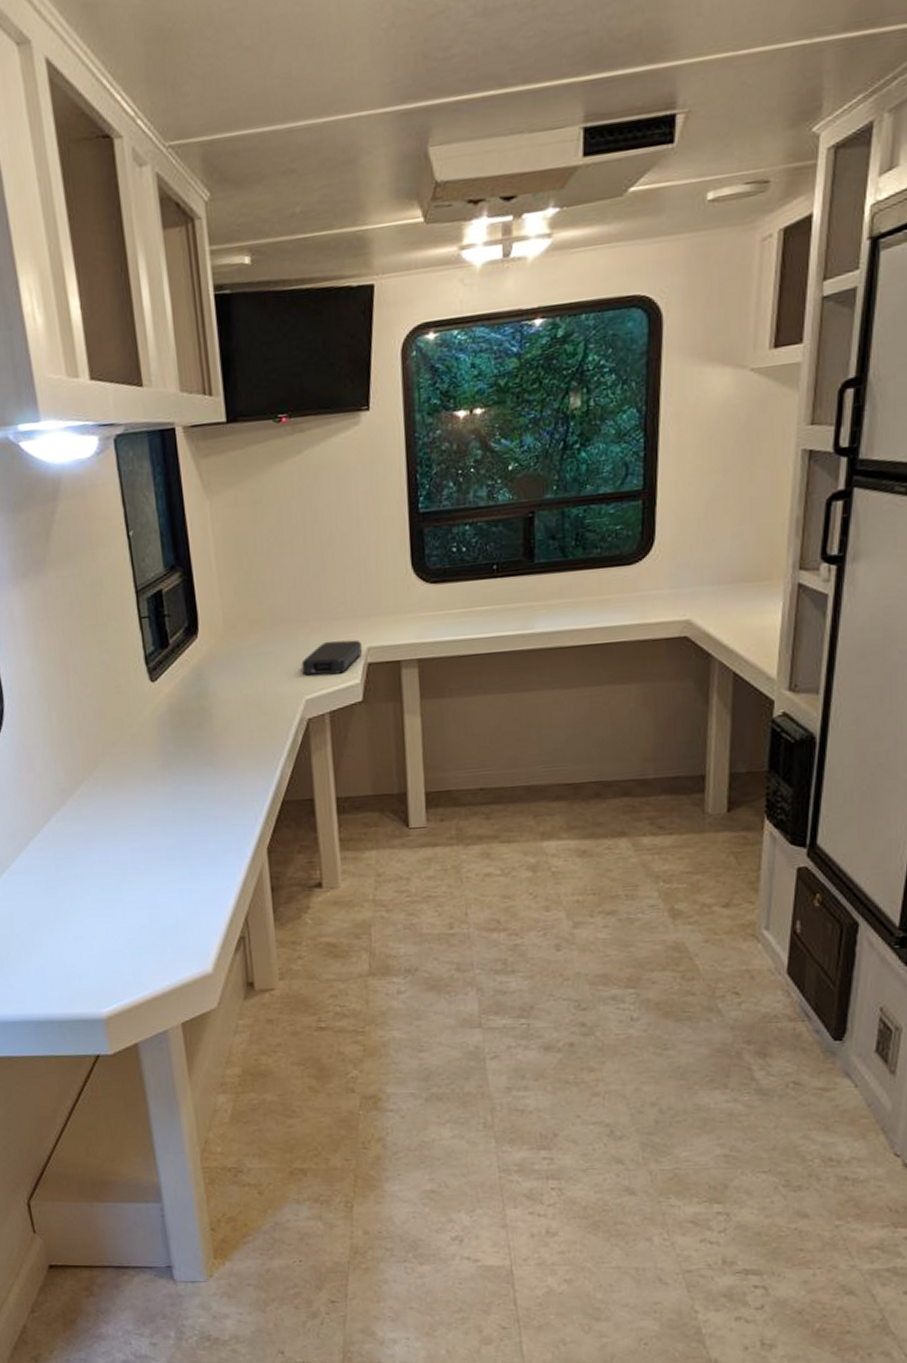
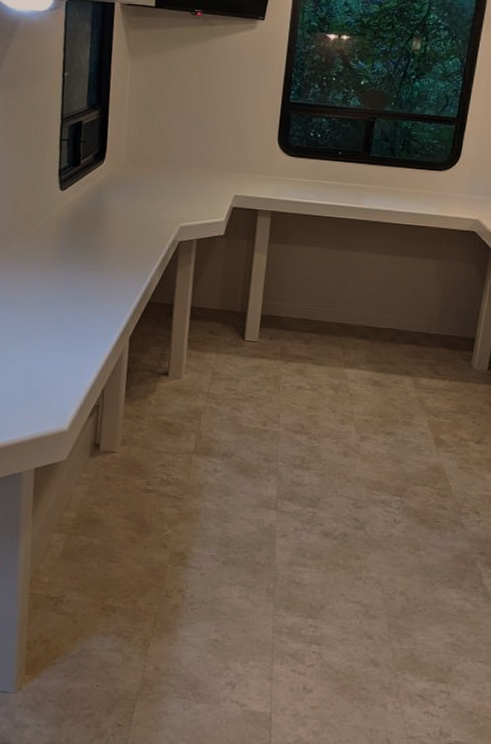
power bank: present [301,639,363,676] -> none [181,184,231,211]

